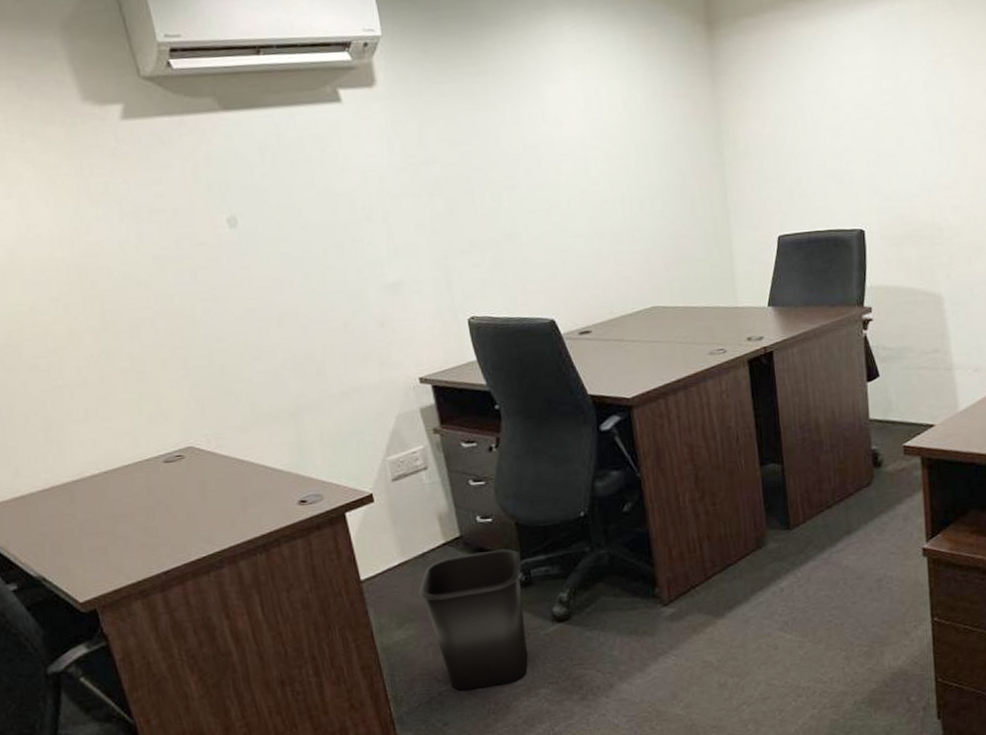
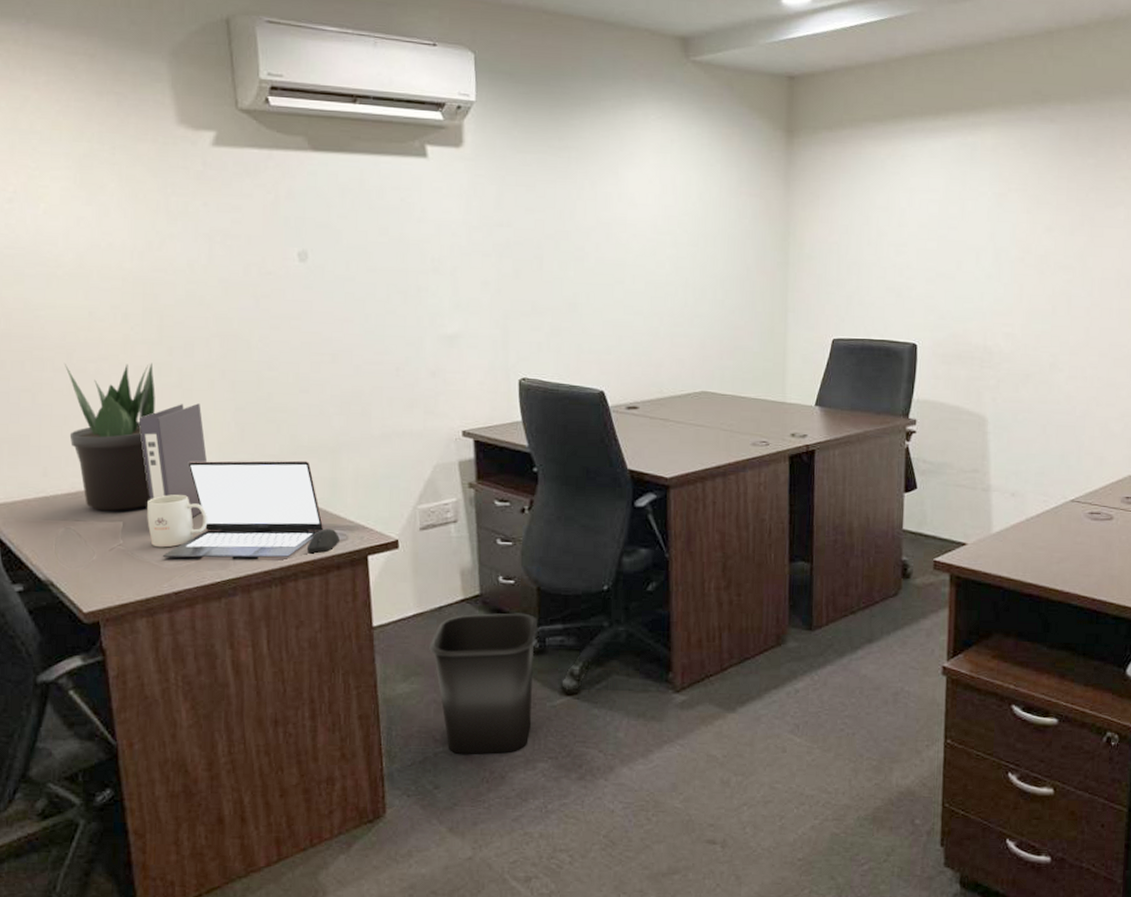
planter: none [16,350,124,503] -> present [65,362,155,511]
binder: none [98,385,176,498] -> present [138,403,208,518]
mug: none [120,477,185,531] -> present [146,494,208,548]
laptop: none [145,428,298,541] -> present [162,460,324,558]
computer mouse: none [284,491,315,518] -> present [306,528,340,554]

